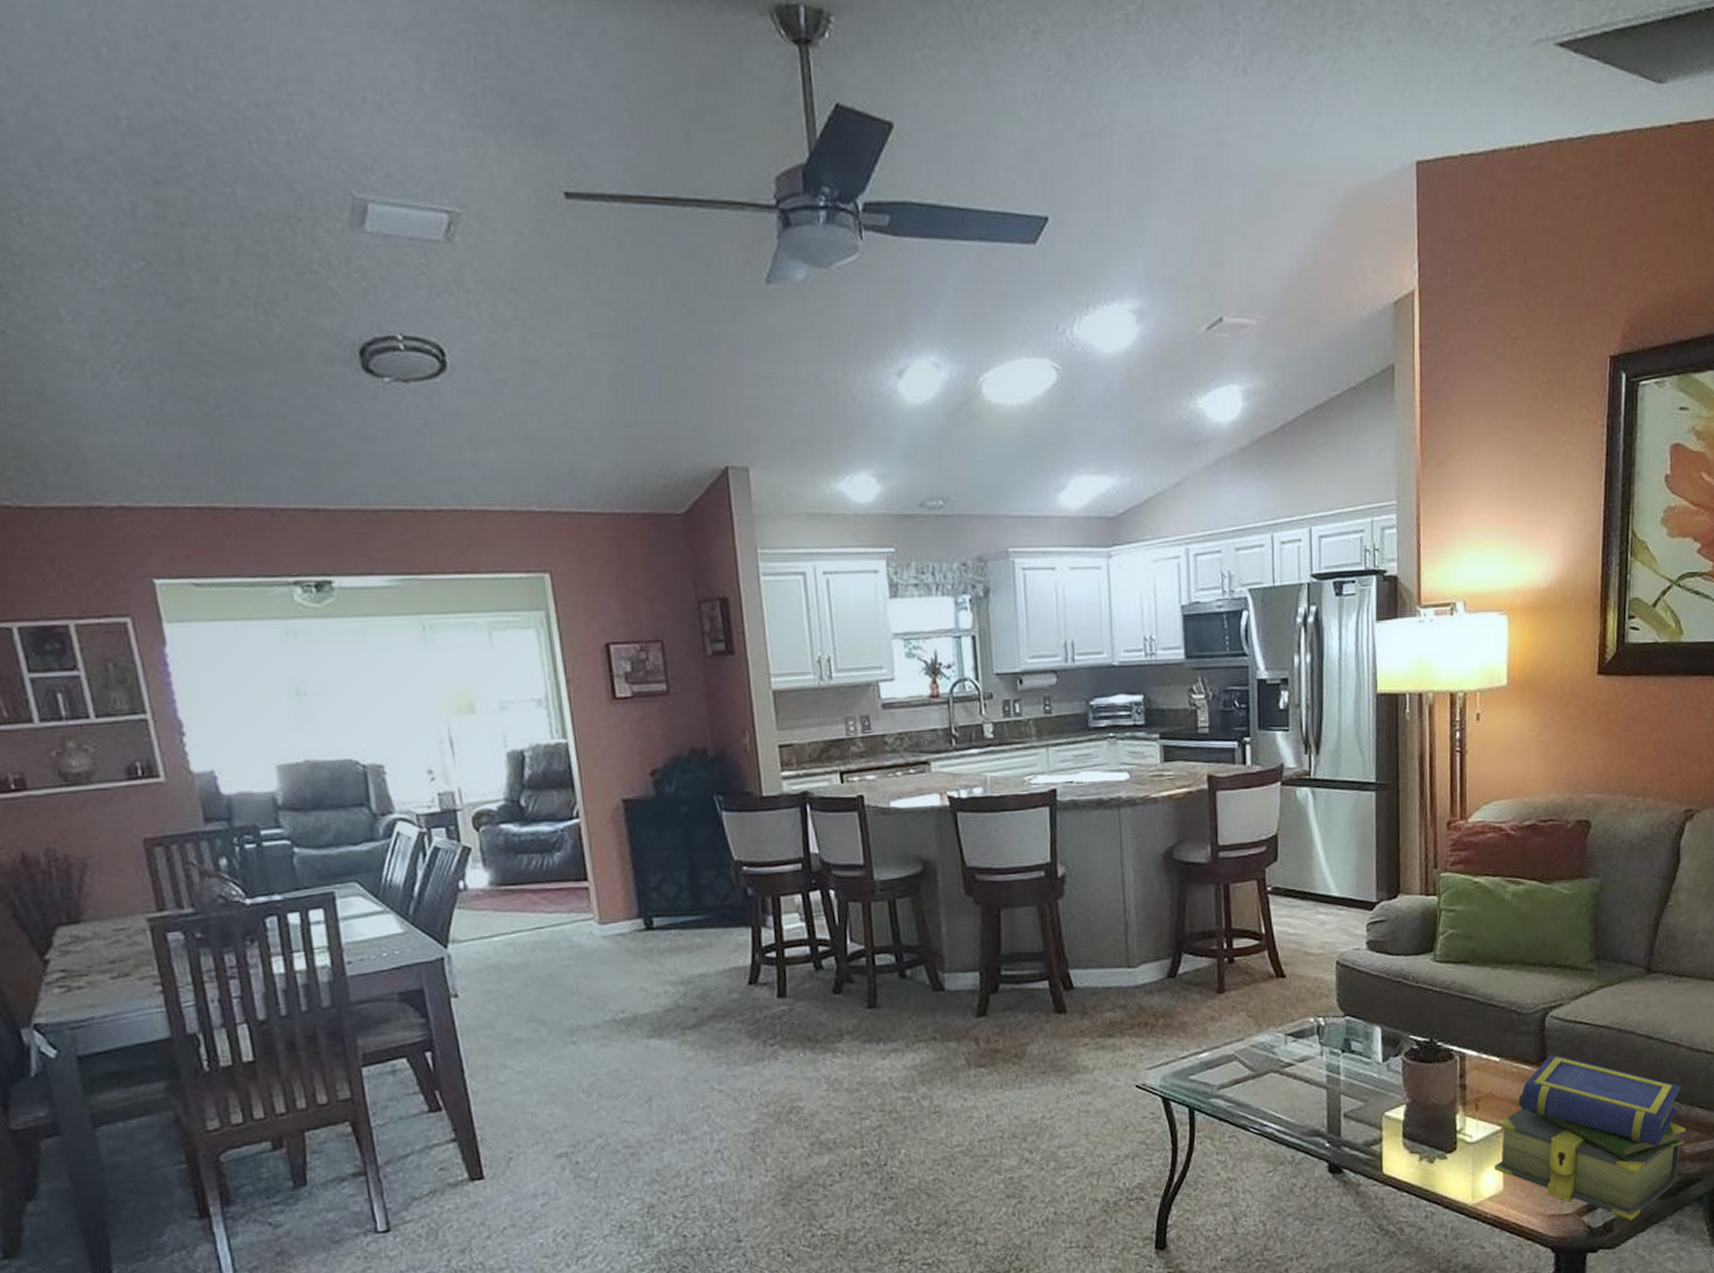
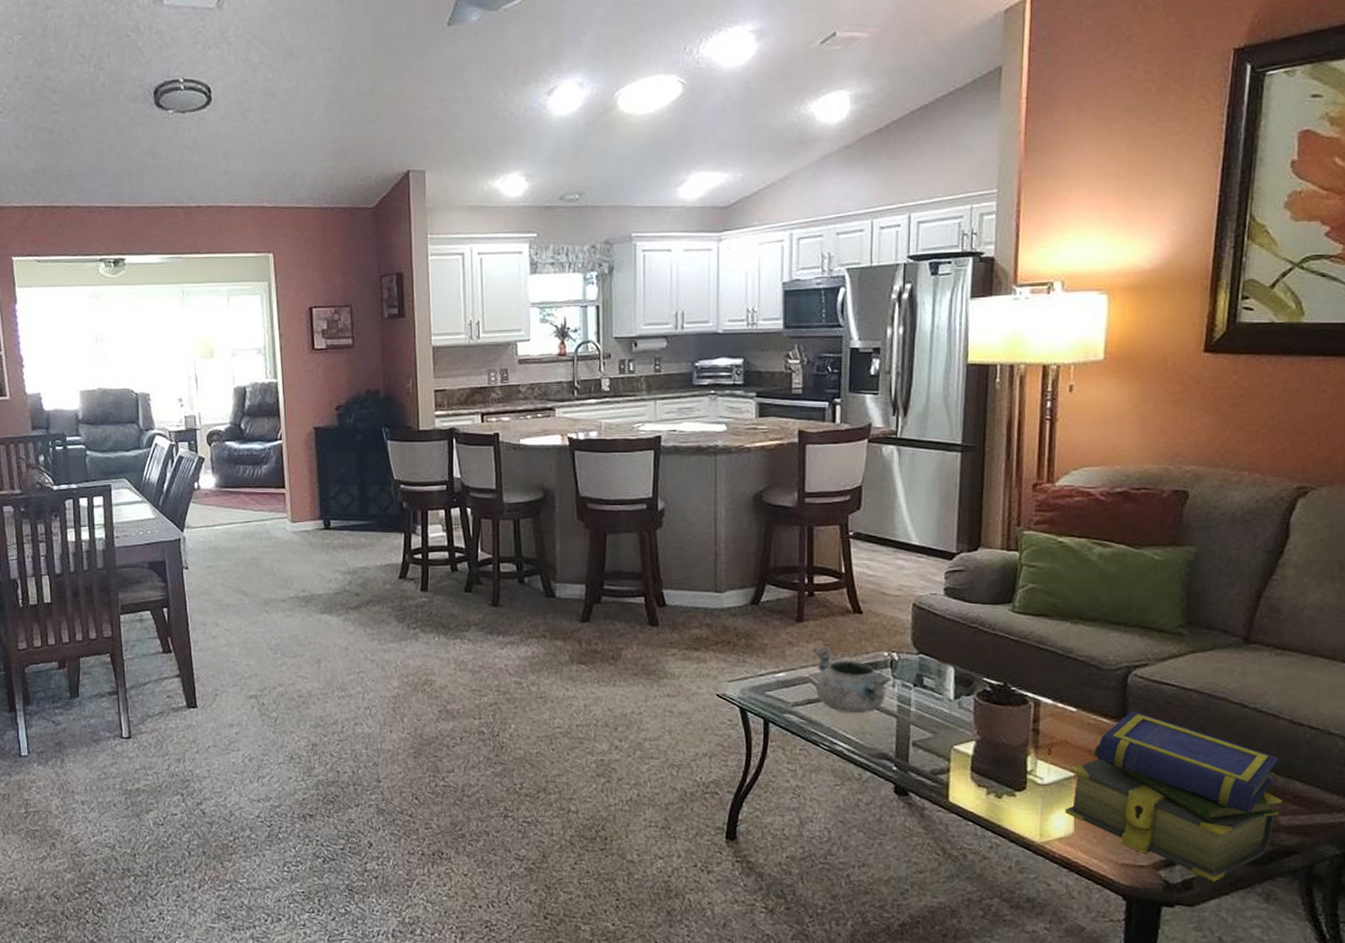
decorative bowl: none [1237,1019,1320,1090] -> present [813,647,893,714]

